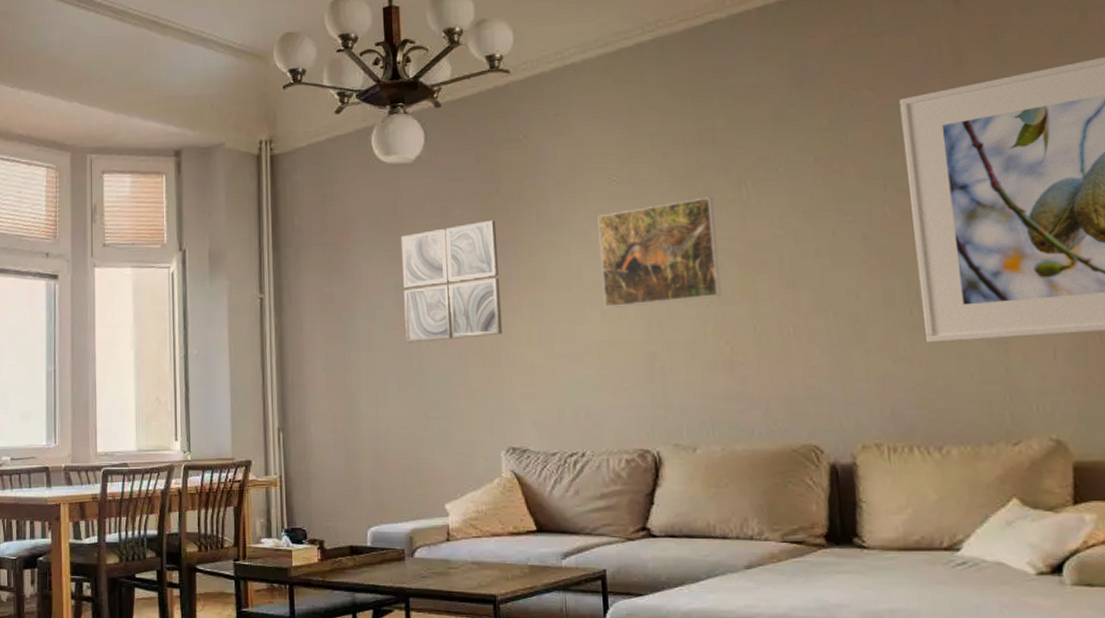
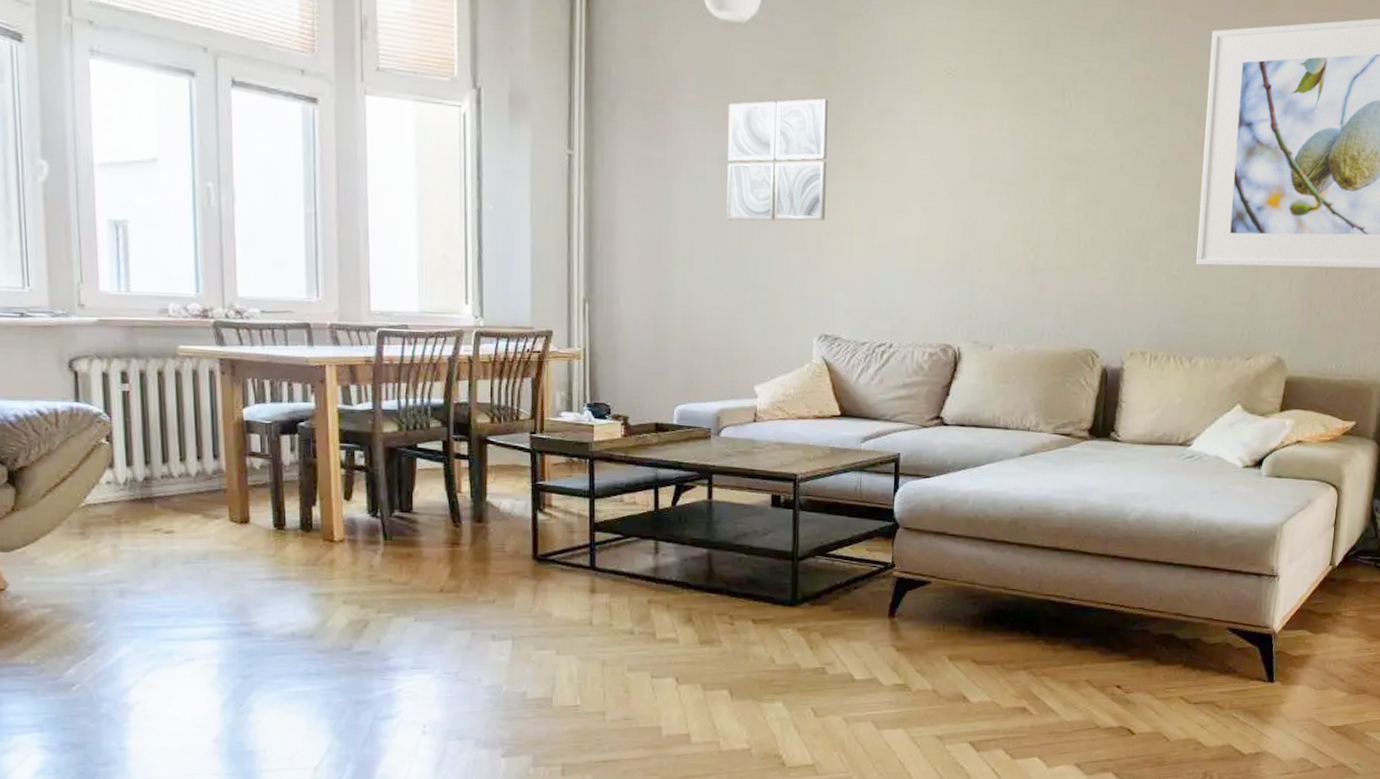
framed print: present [597,197,722,309] -> none [925,103,1039,206]

